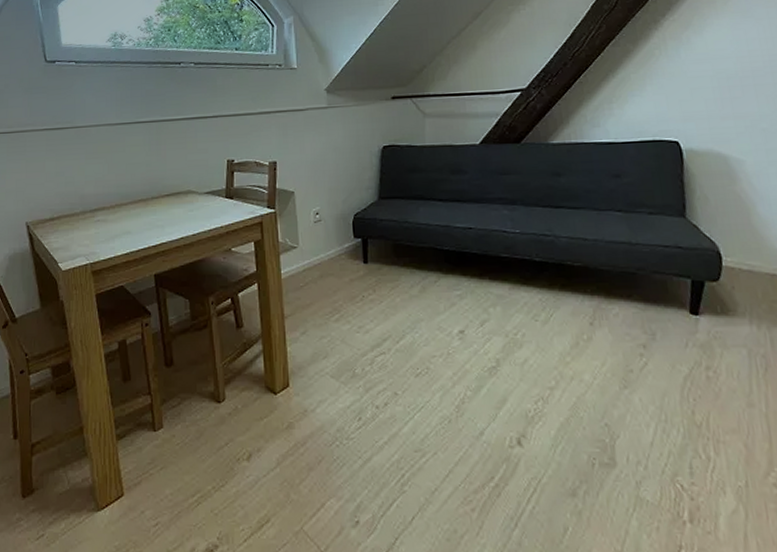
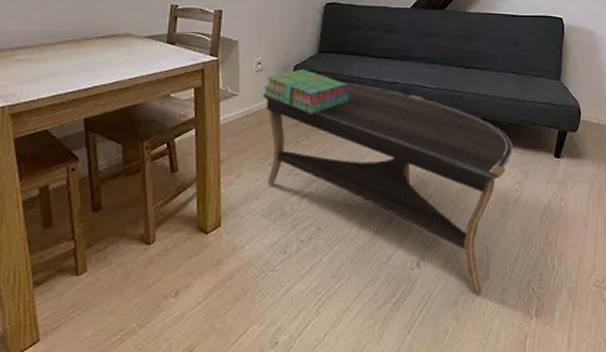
coffee table: none [322,229,630,489] -> present [262,82,513,297]
stack of books: none [323,217,418,266] -> present [264,69,350,114]

